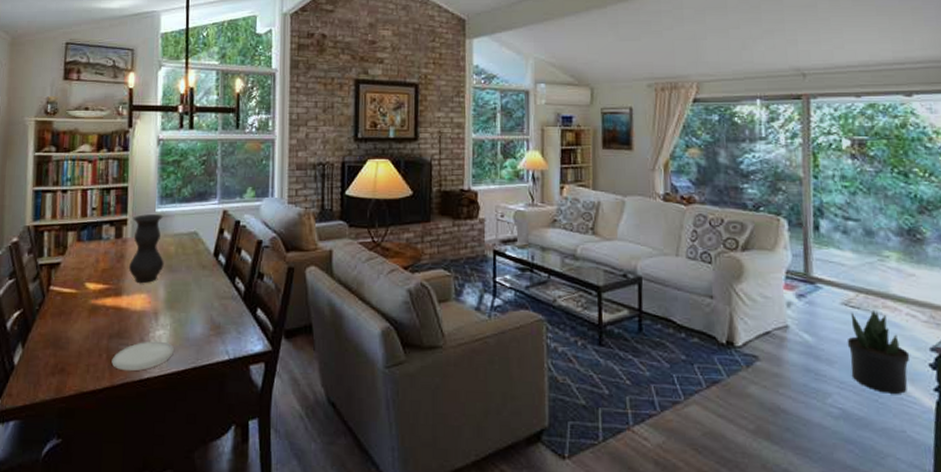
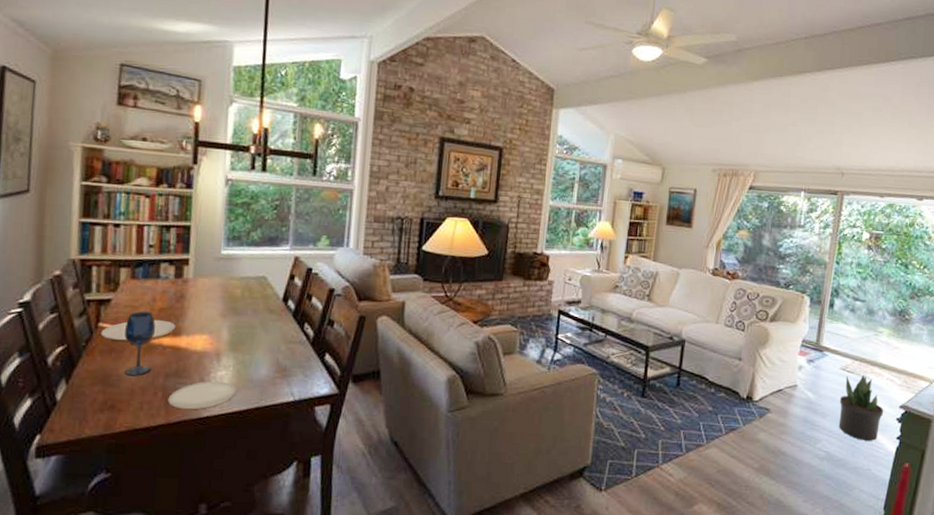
plate: none [52,280,117,305] -> present [101,319,176,343]
wineglass: none [72,273,100,338] -> present [124,311,156,376]
vase: present [129,214,164,284] -> none [189,255,230,325]

